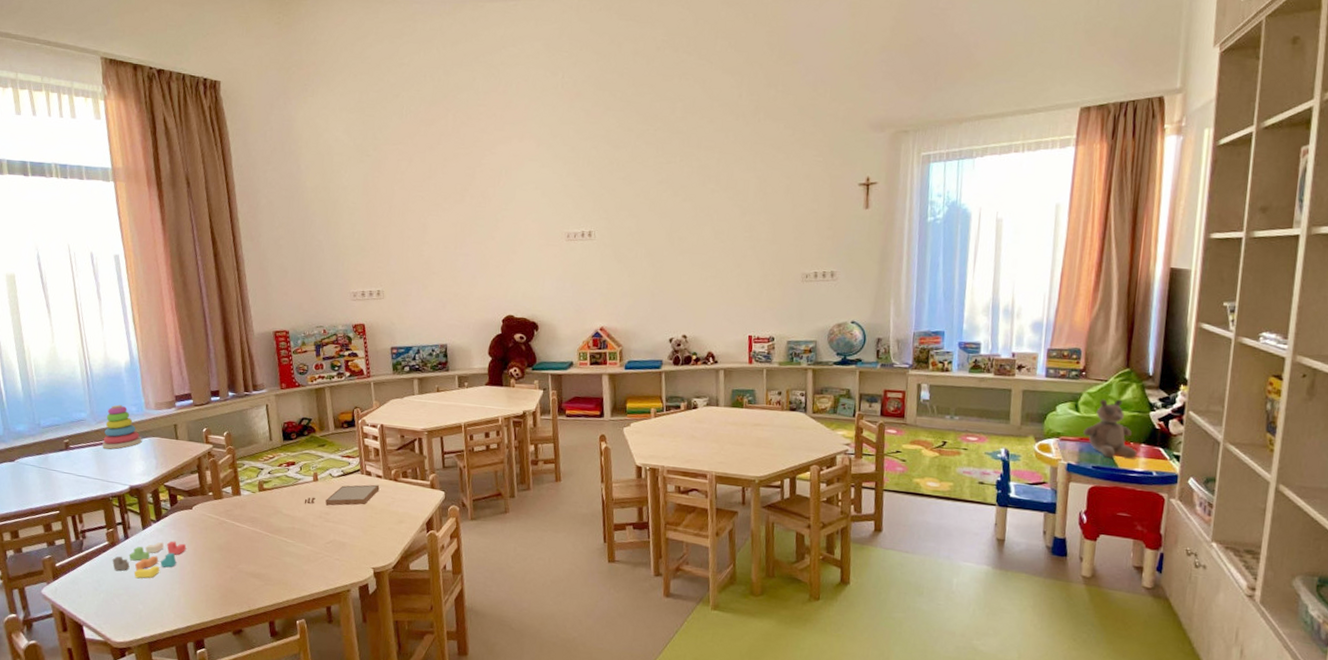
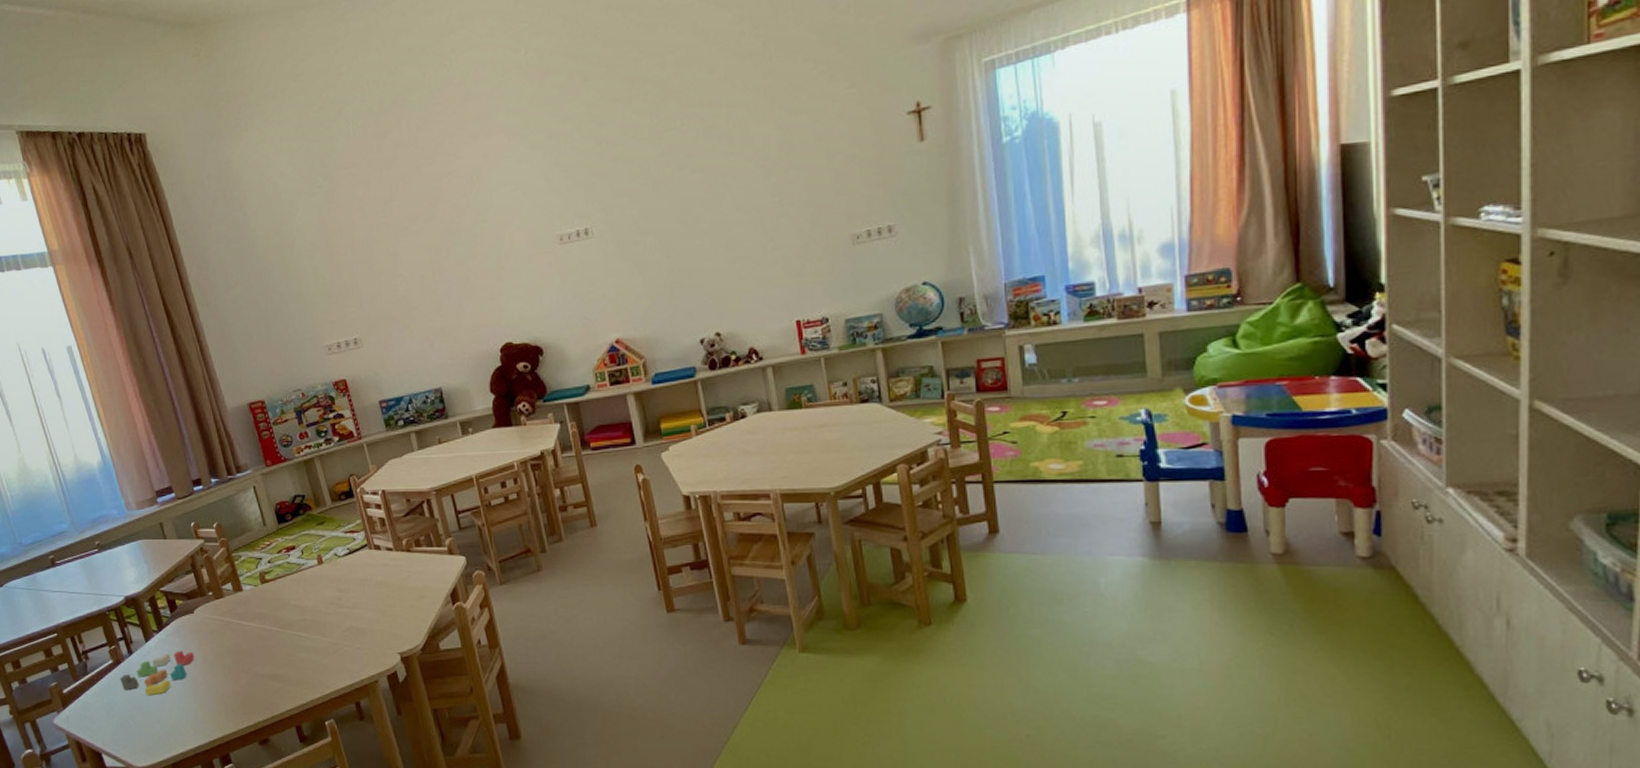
stacking toy: present [102,404,142,450] -> none [88,509,129,560]
puzzle: present [304,484,380,506] -> none [312,559,392,591]
stuffed animal: present [1083,399,1137,459] -> none [1248,324,1326,402]

